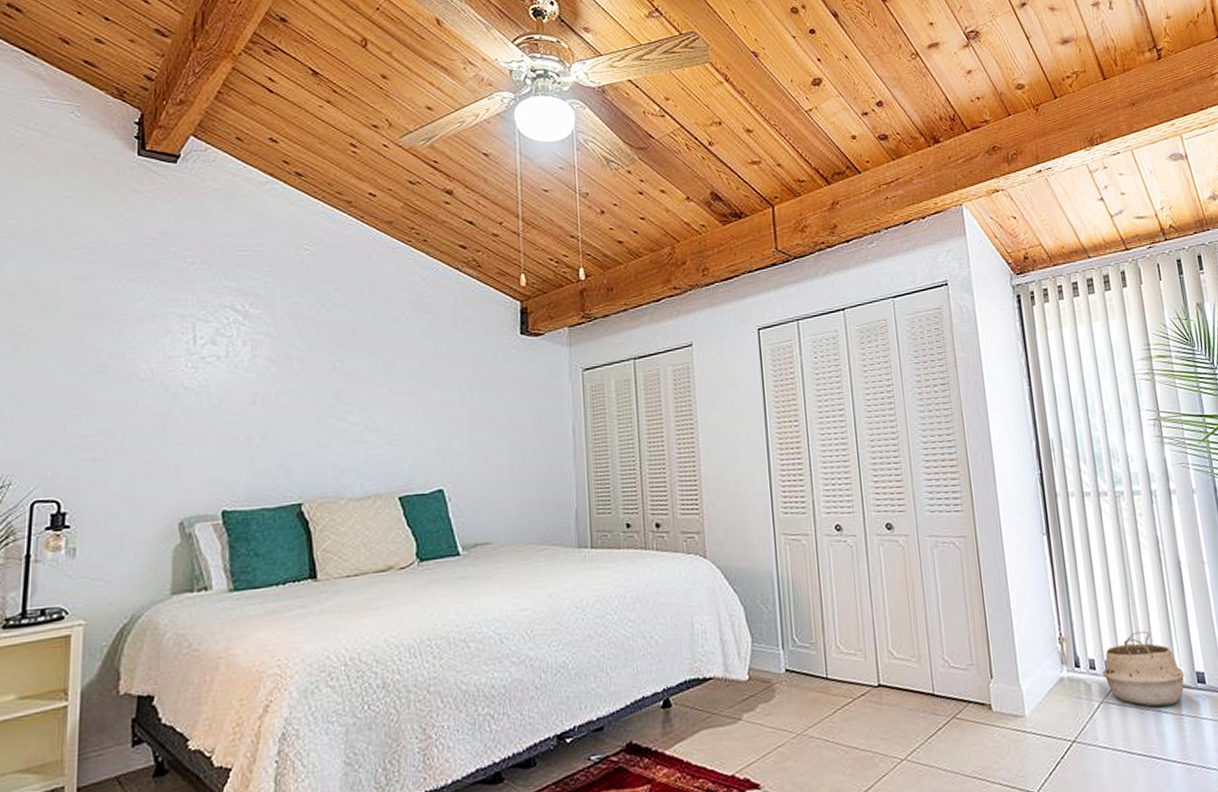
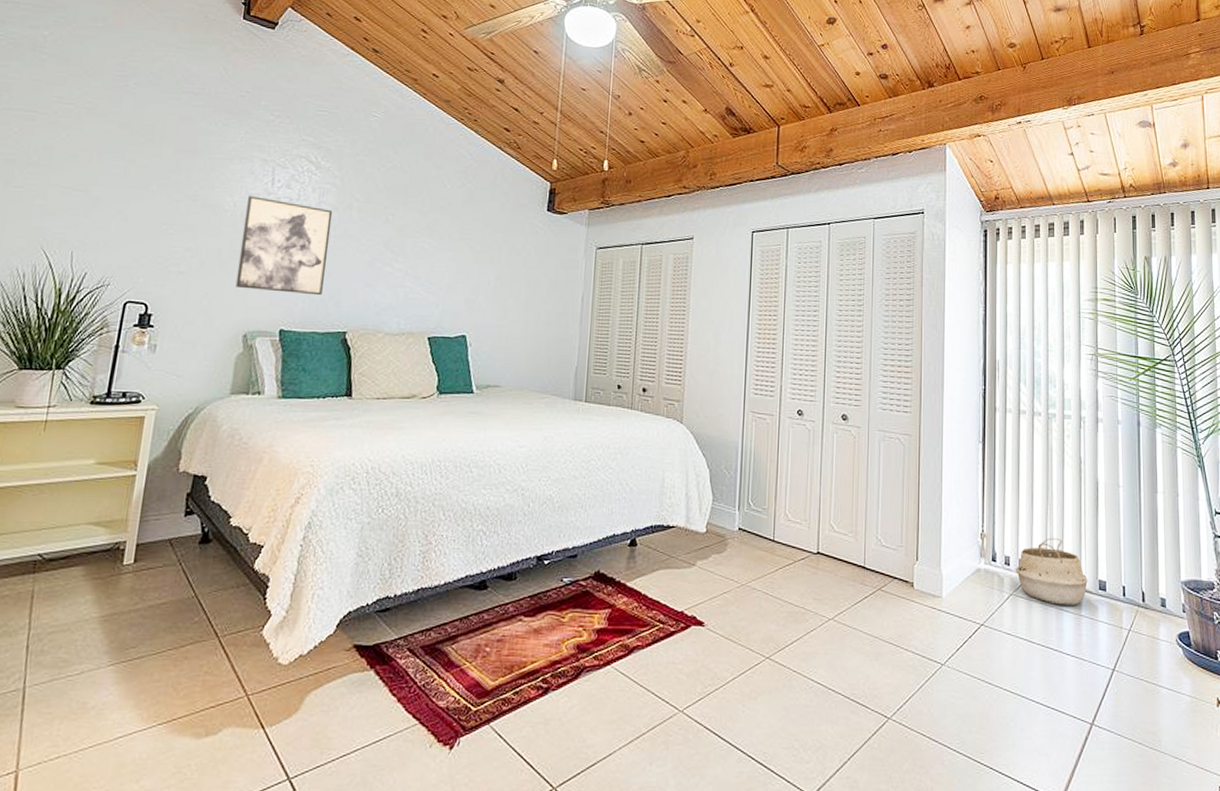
wall art: none [163,359,270,469] -> present [235,196,333,296]

